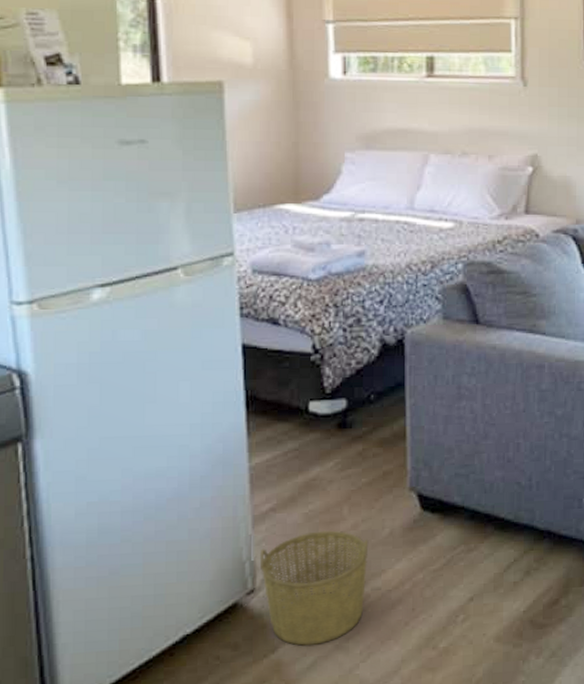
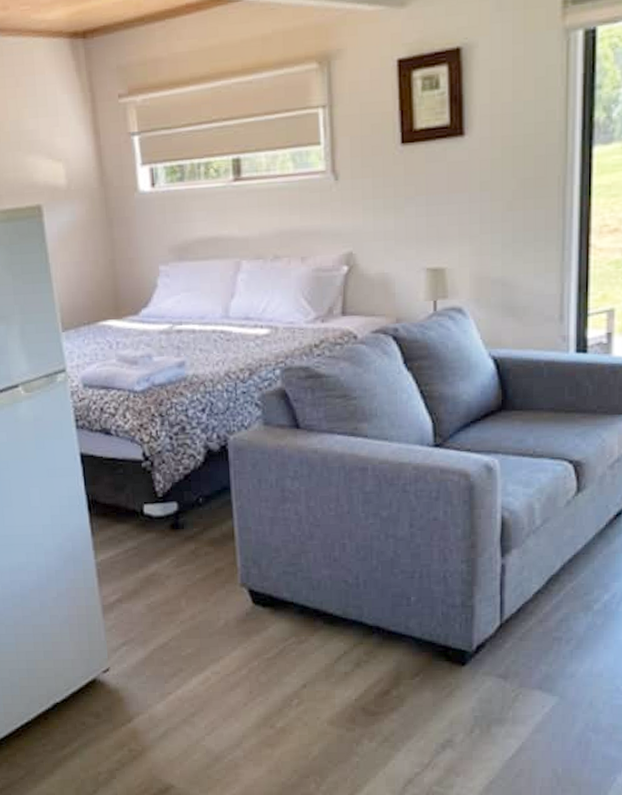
basket: present [259,530,369,646] -> none [111,620,206,718]

